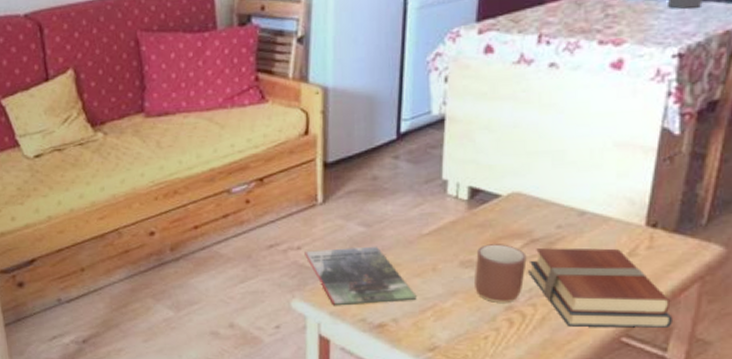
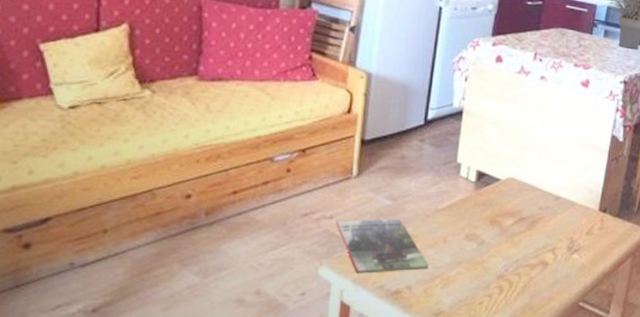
mug: present [475,244,527,303] -> none [475,221,516,272]
books: present [528,248,673,328] -> none [516,226,614,294]

